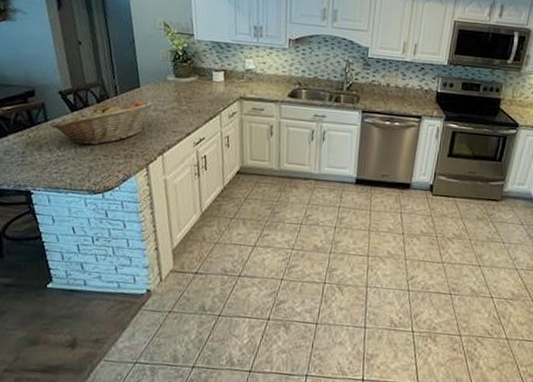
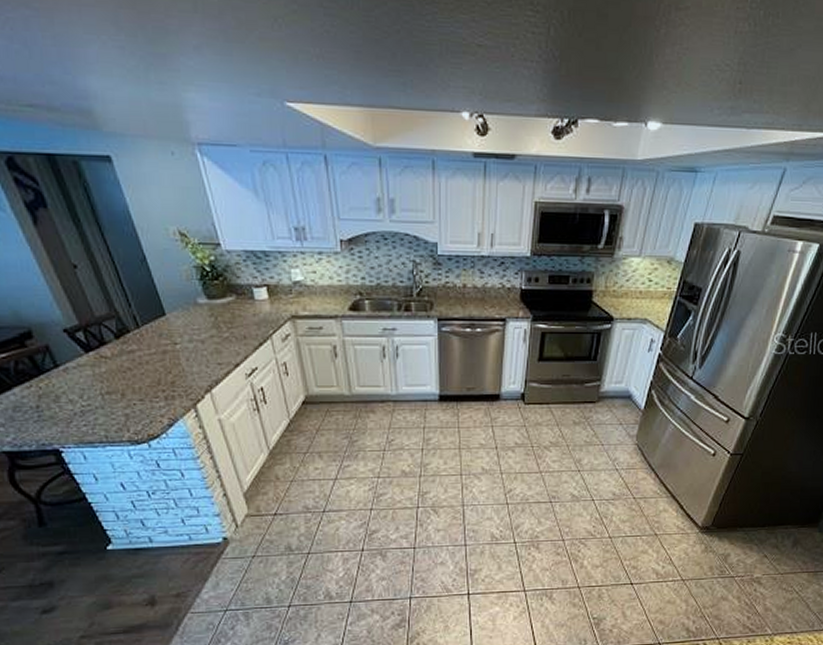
fruit basket: present [51,101,154,146] -> none [65,331,187,391]

